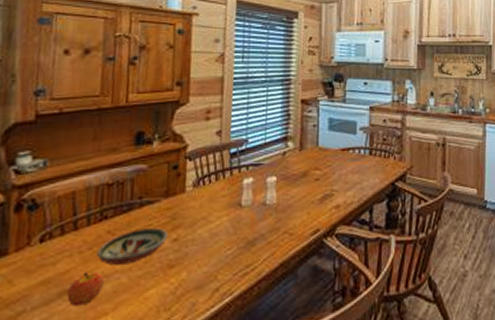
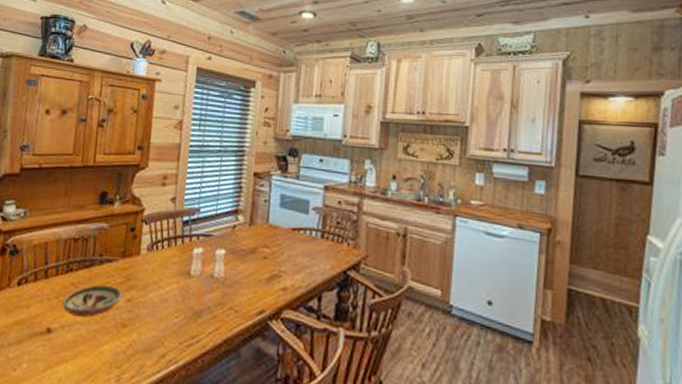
apple: present [67,272,104,307] -> none [36,318,67,350]

